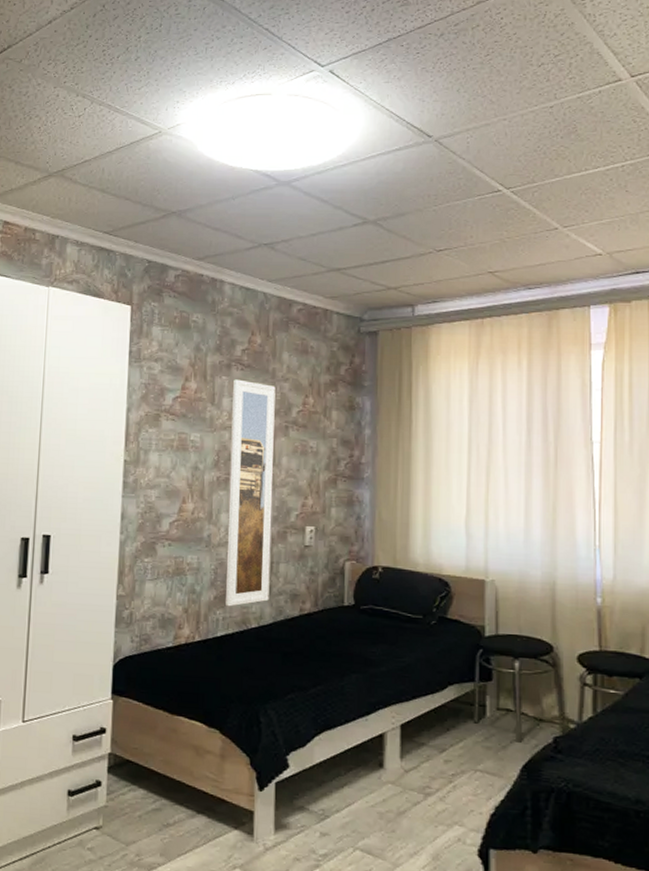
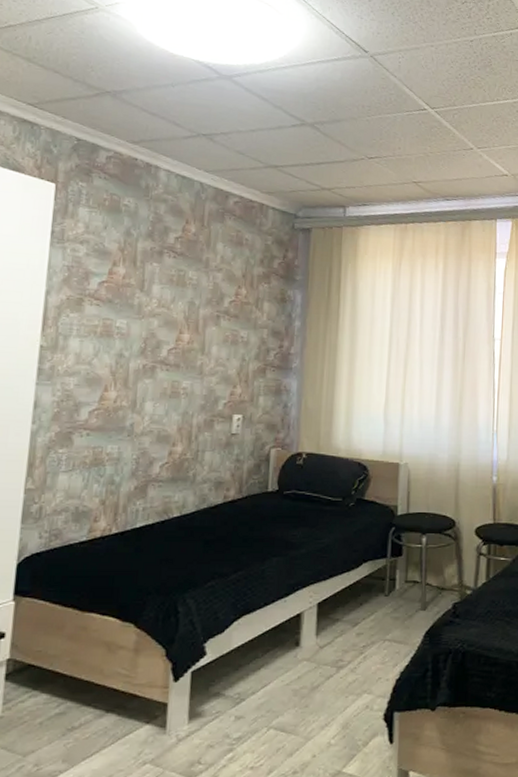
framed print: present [226,379,276,607] -> none [147,266,209,497]

